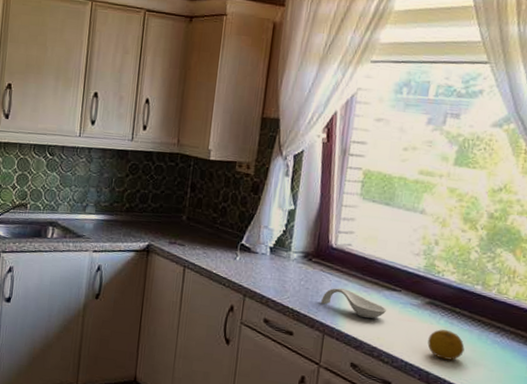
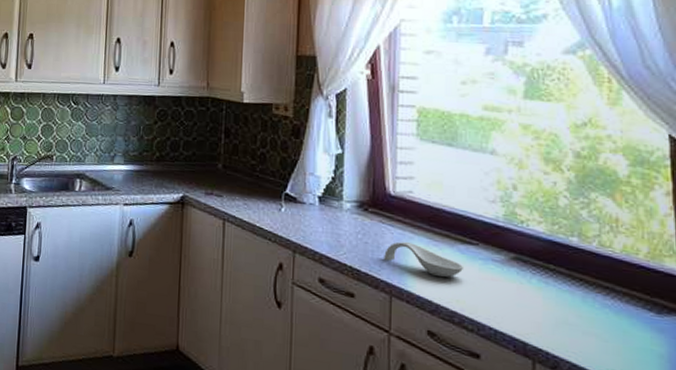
fruit: present [427,329,465,361] -> none [519,290,567,328]

